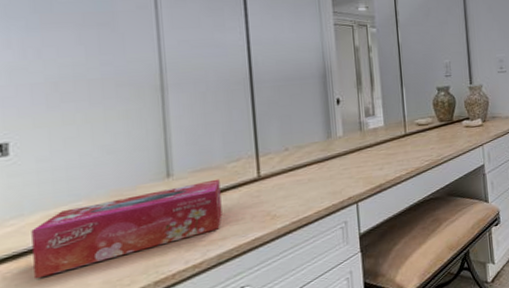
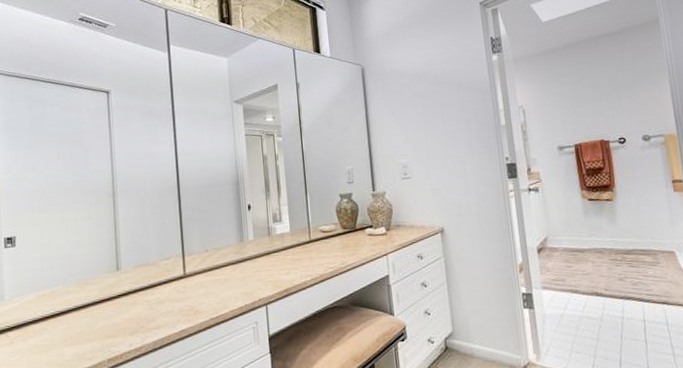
tissue box: present [31,179,223,279] -> none [29,274,157,346]

